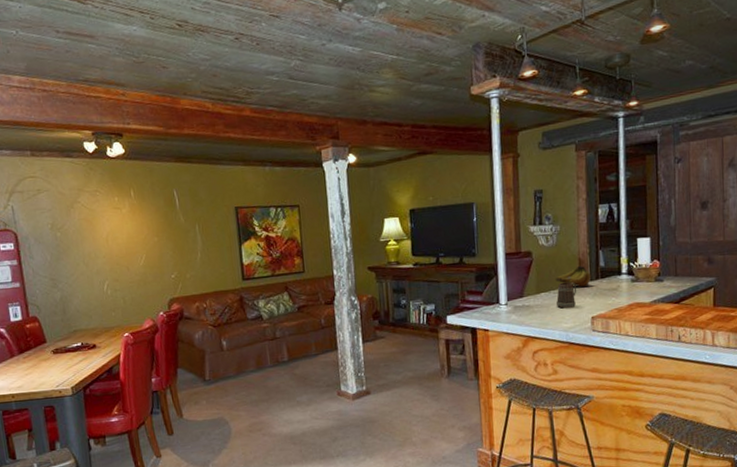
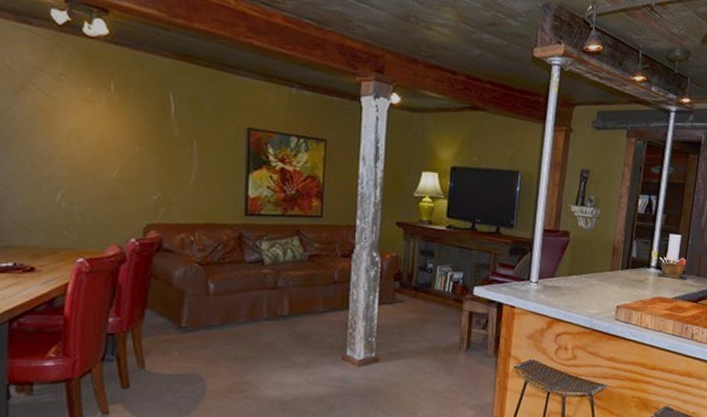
fruit: present [555,265,592,288] -> none [588,253,623,276]
beer mug: present [555,282,577,309] -> none [585,267,608,295]

